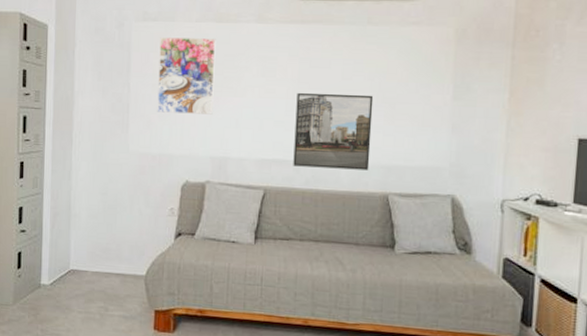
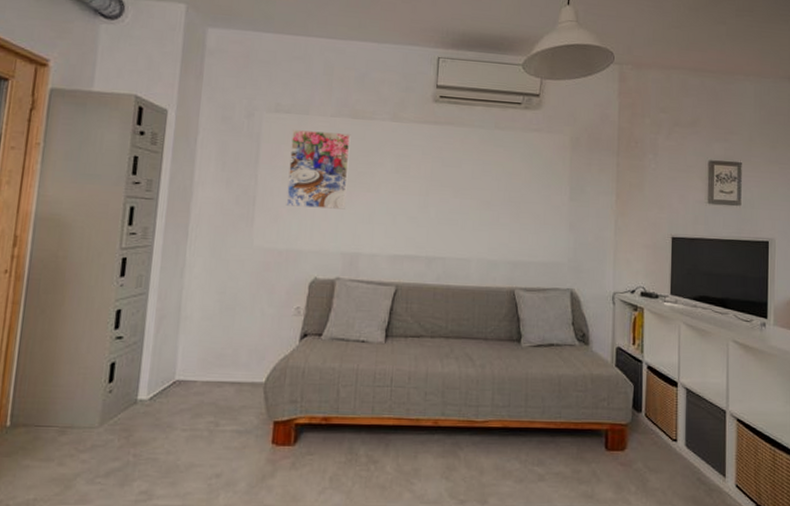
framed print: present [293,92,374,171] -> none [425,189,501,266]

